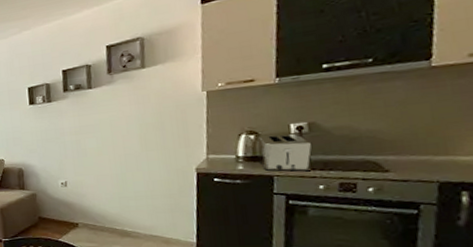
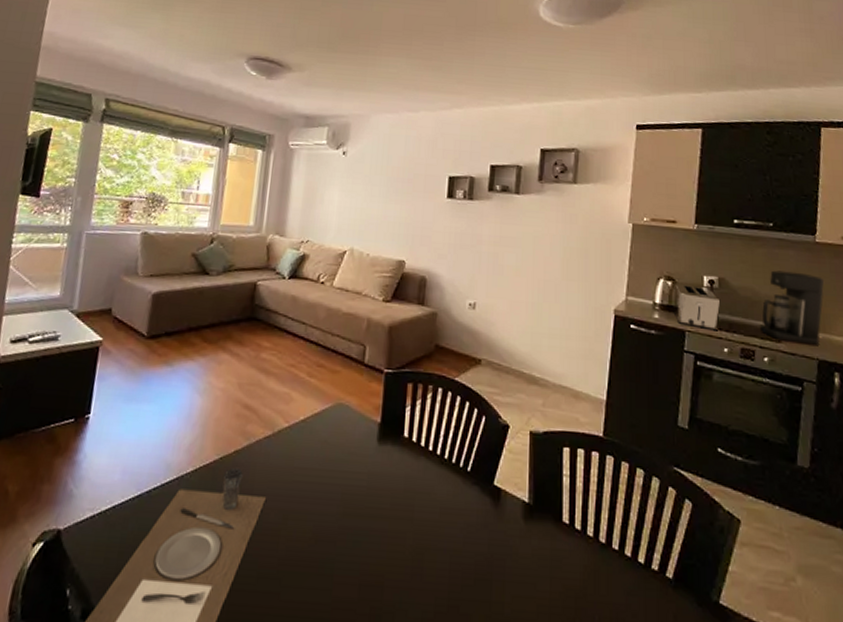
coffee maker: none [362,100,445,170] -> present [760,270,825,345]

